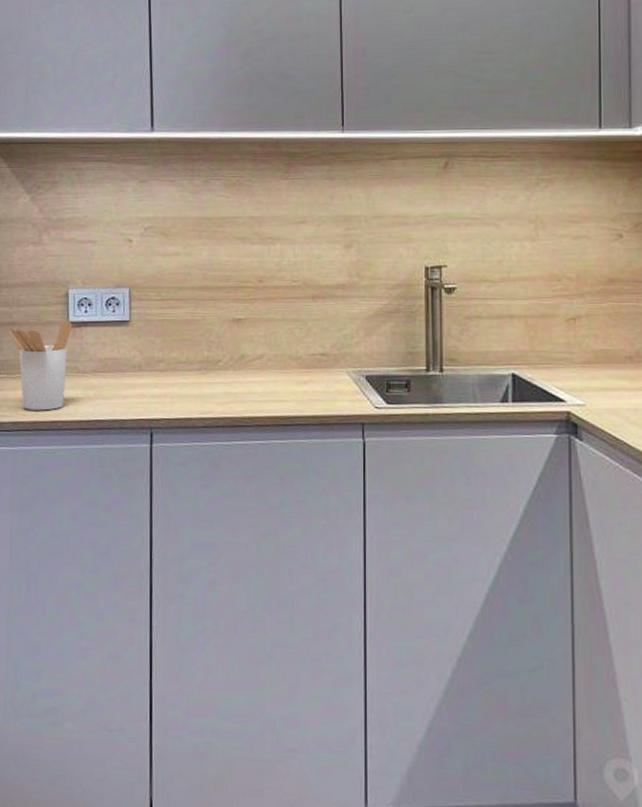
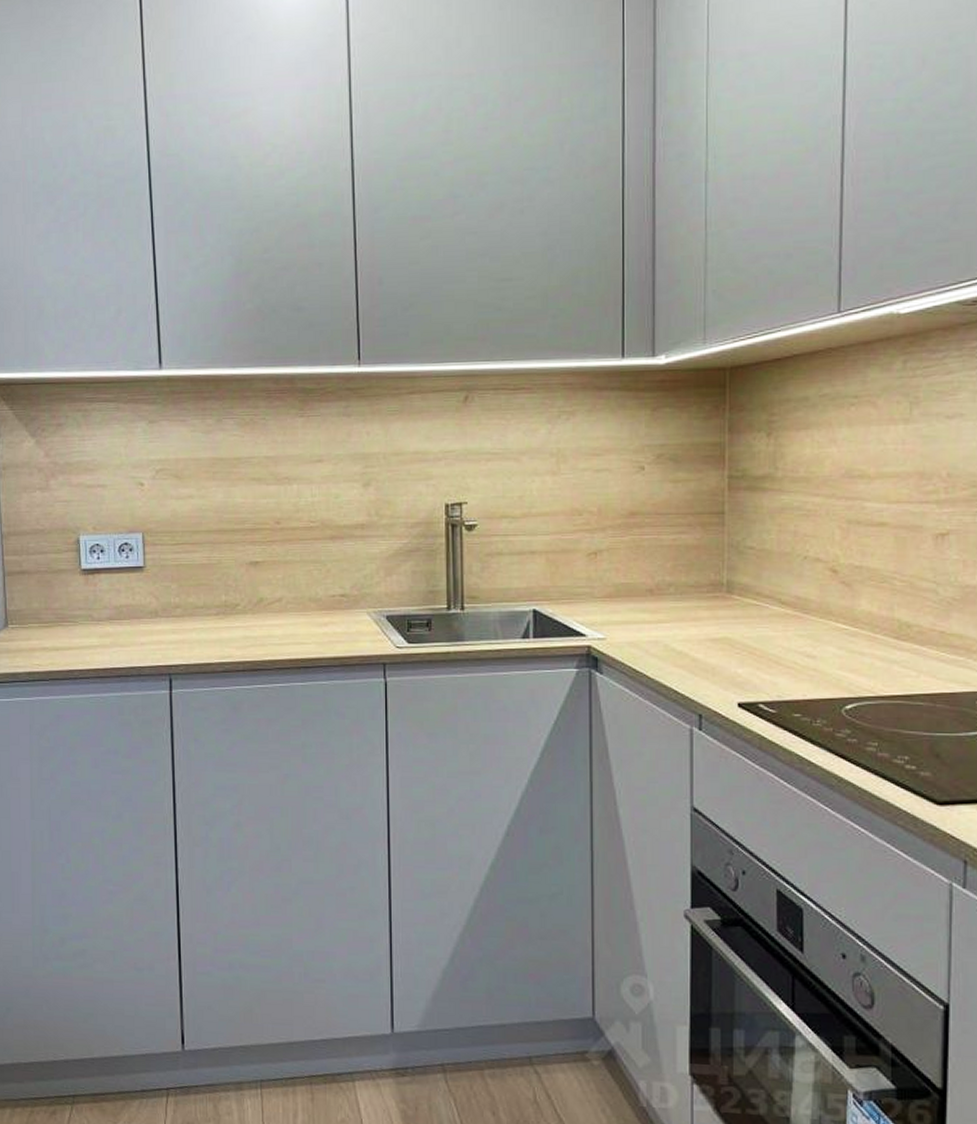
utensil holder: present [8,321,72,411] -> none [19,568,85,660]

